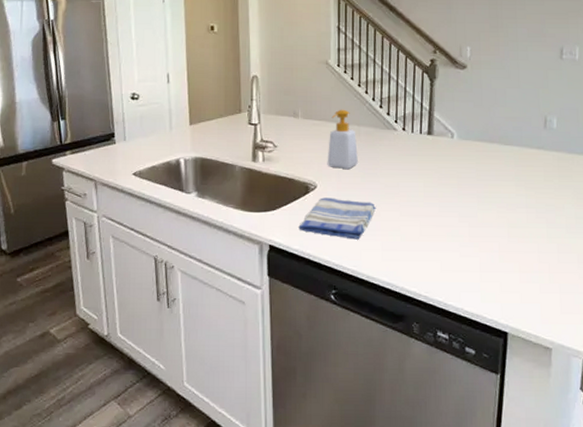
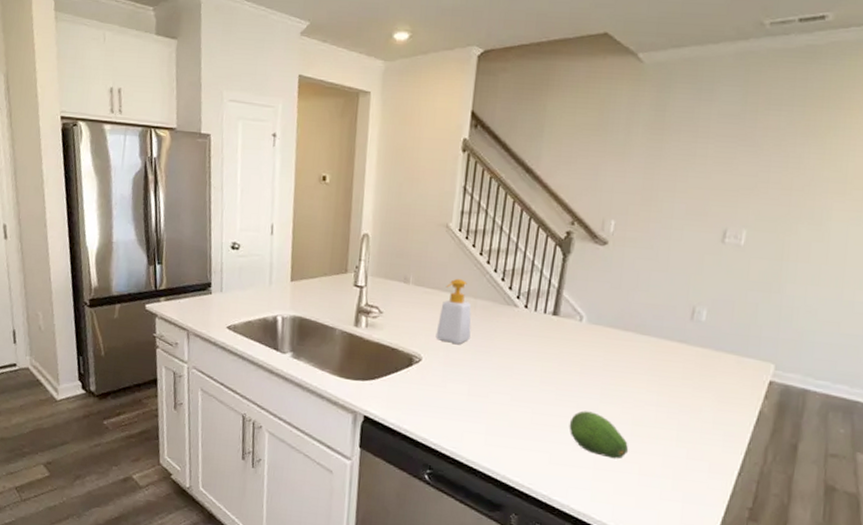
dish towel: present [298,197,377,240] -> none [397,371,486,420]
fruit: none [454,219,508,260] -> present [569,410,629,459]

